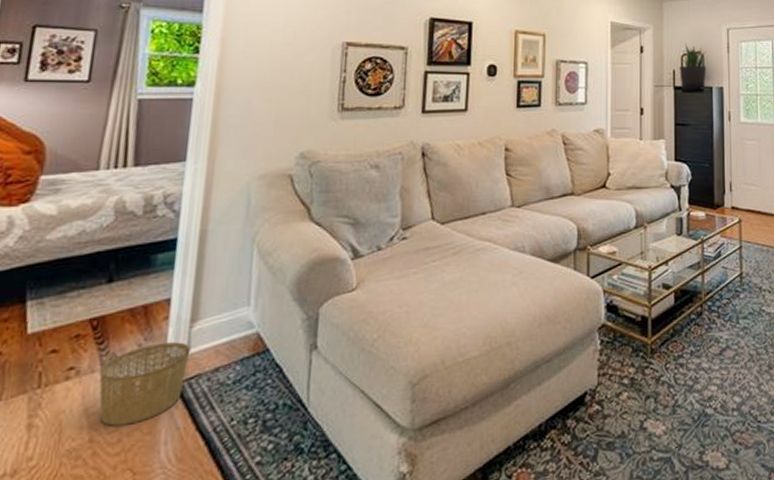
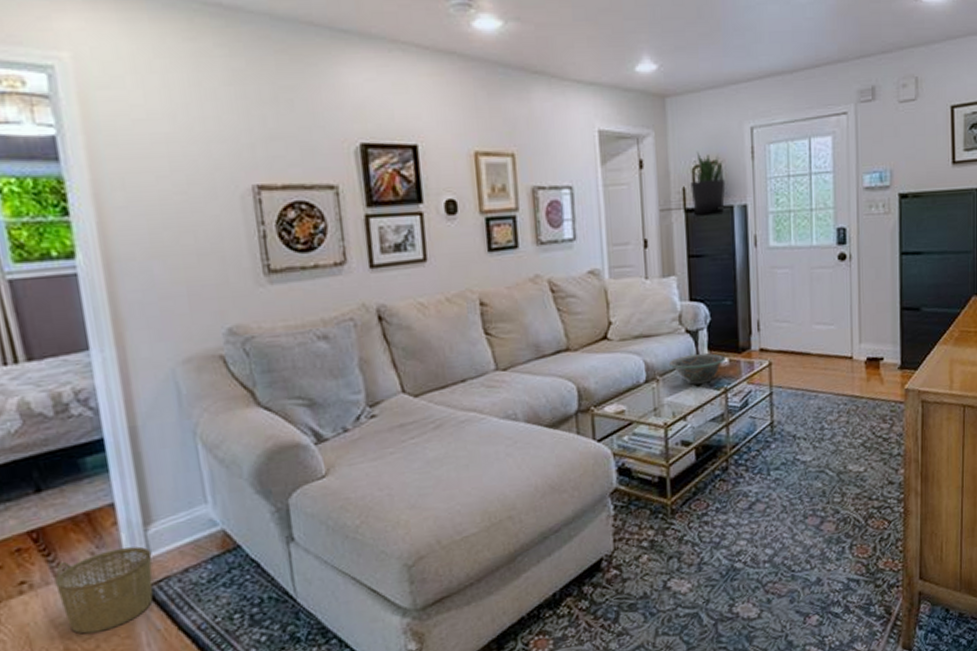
decorative bowl: none [656,207,704,233] -> present [669,353,726,385]

